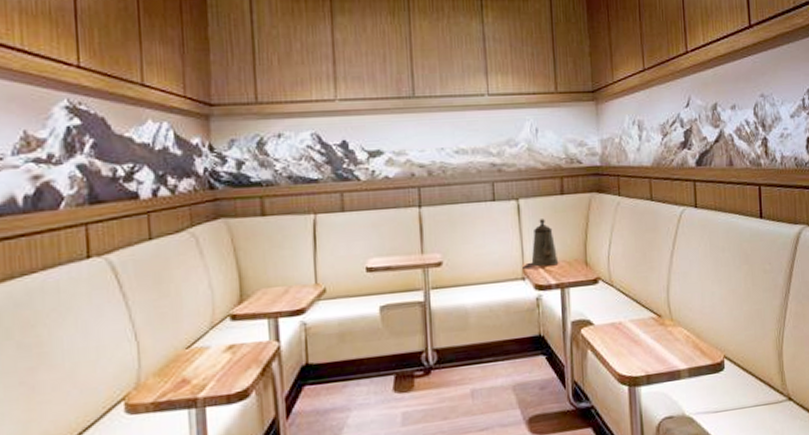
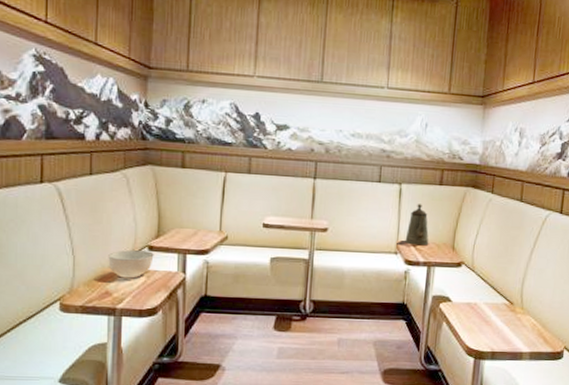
bowl: none [181,321,239,360] -> present [108,250,154,279]

